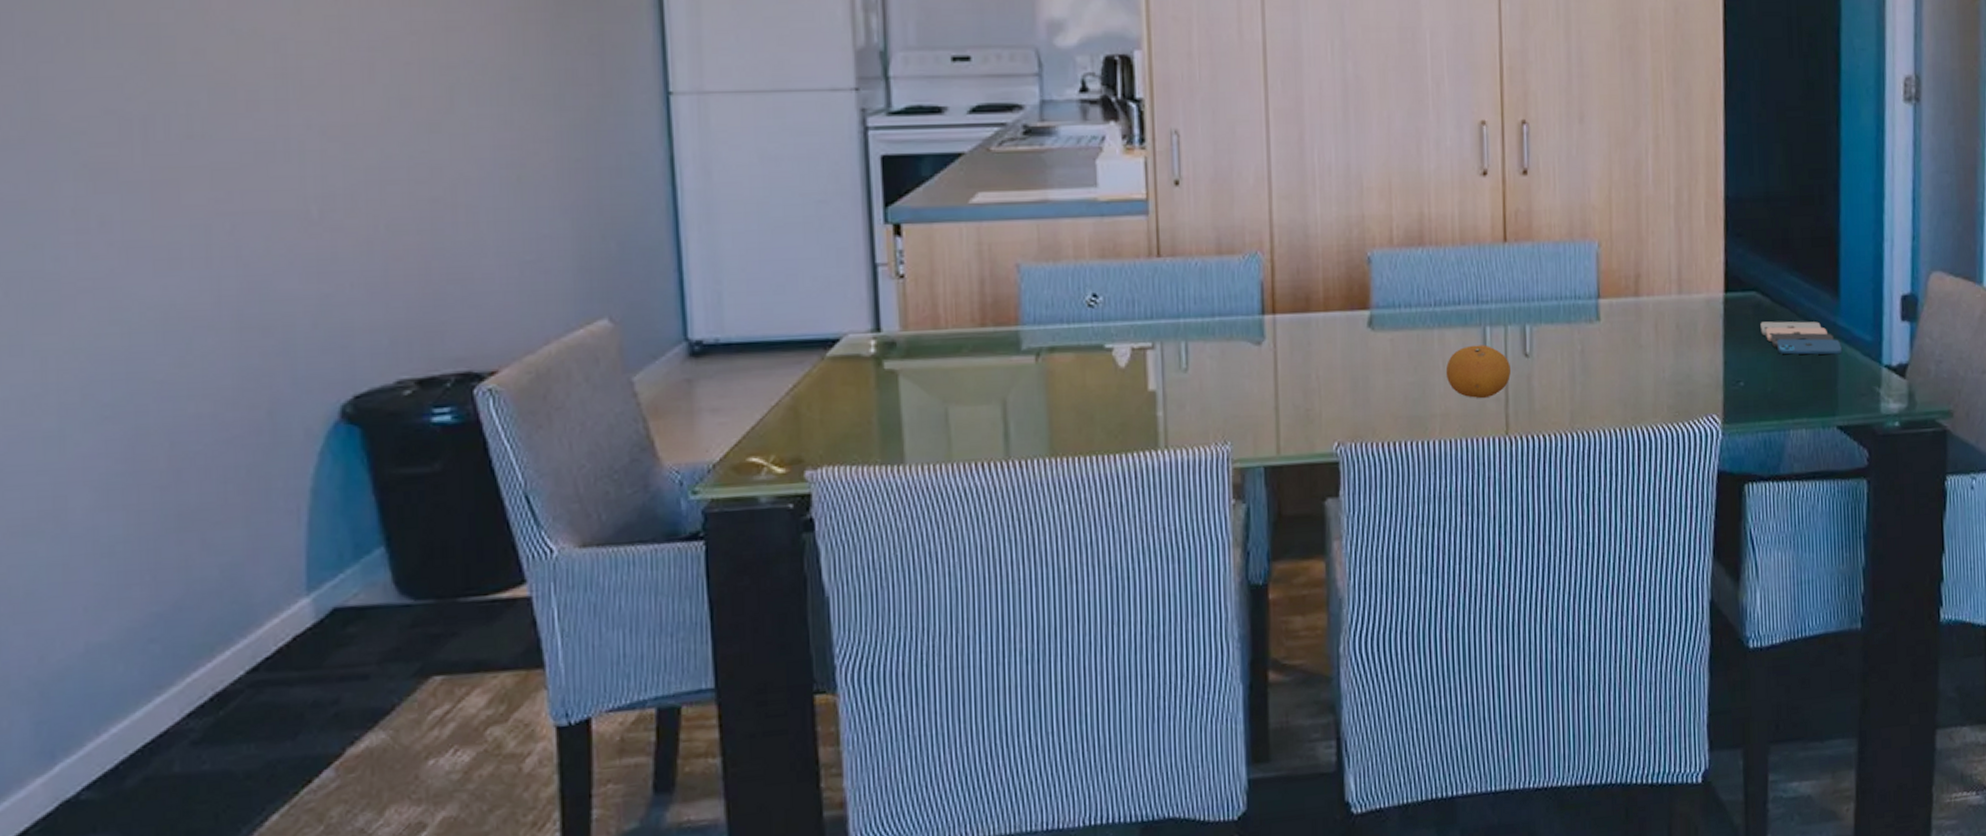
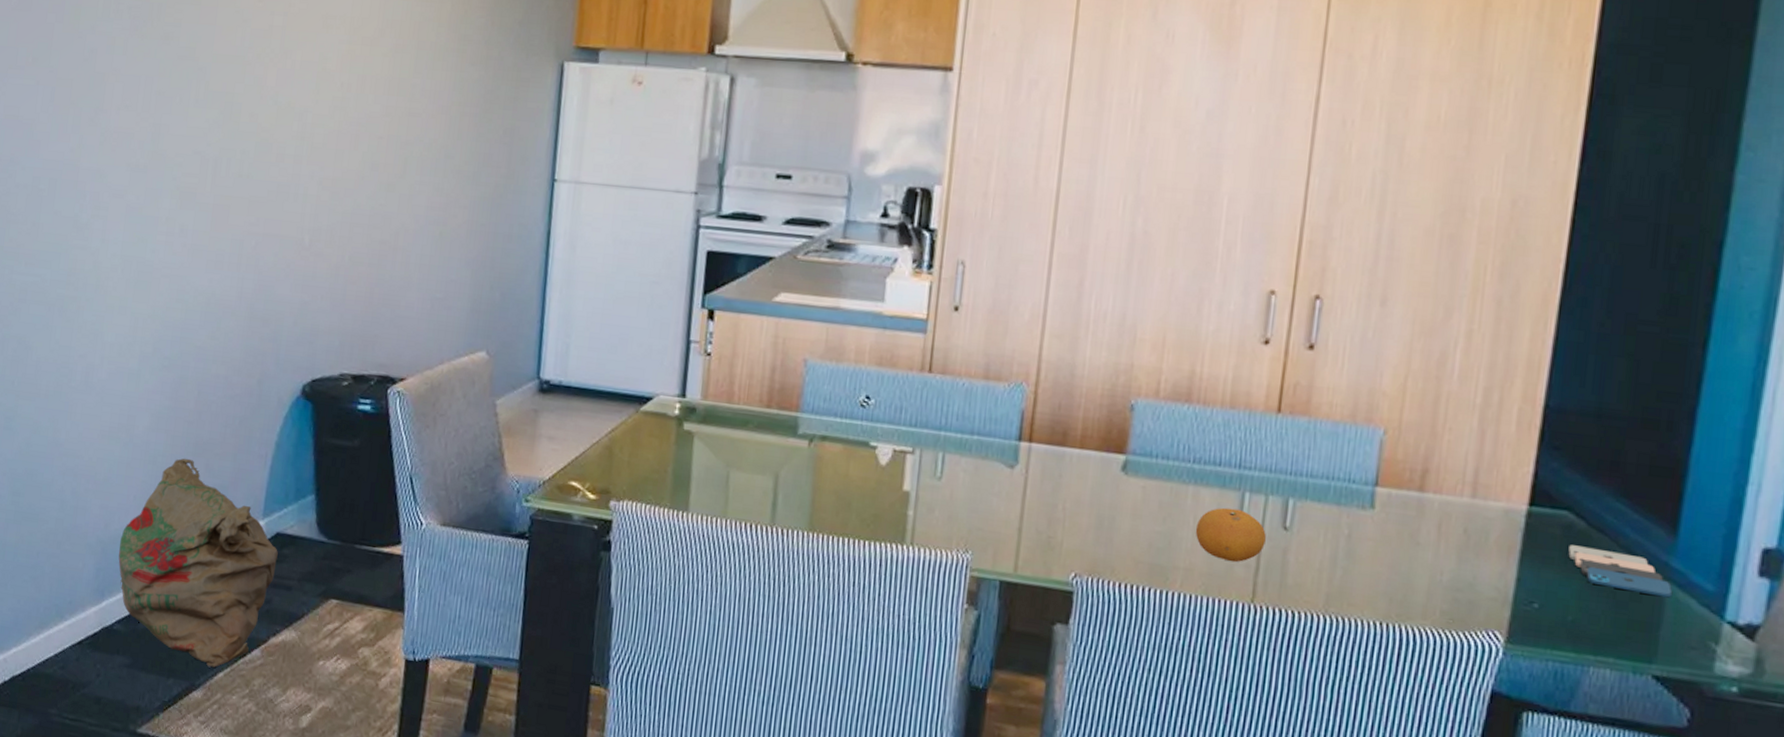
bag: none [69,537,340,813] -> present [118,458,278,668]

